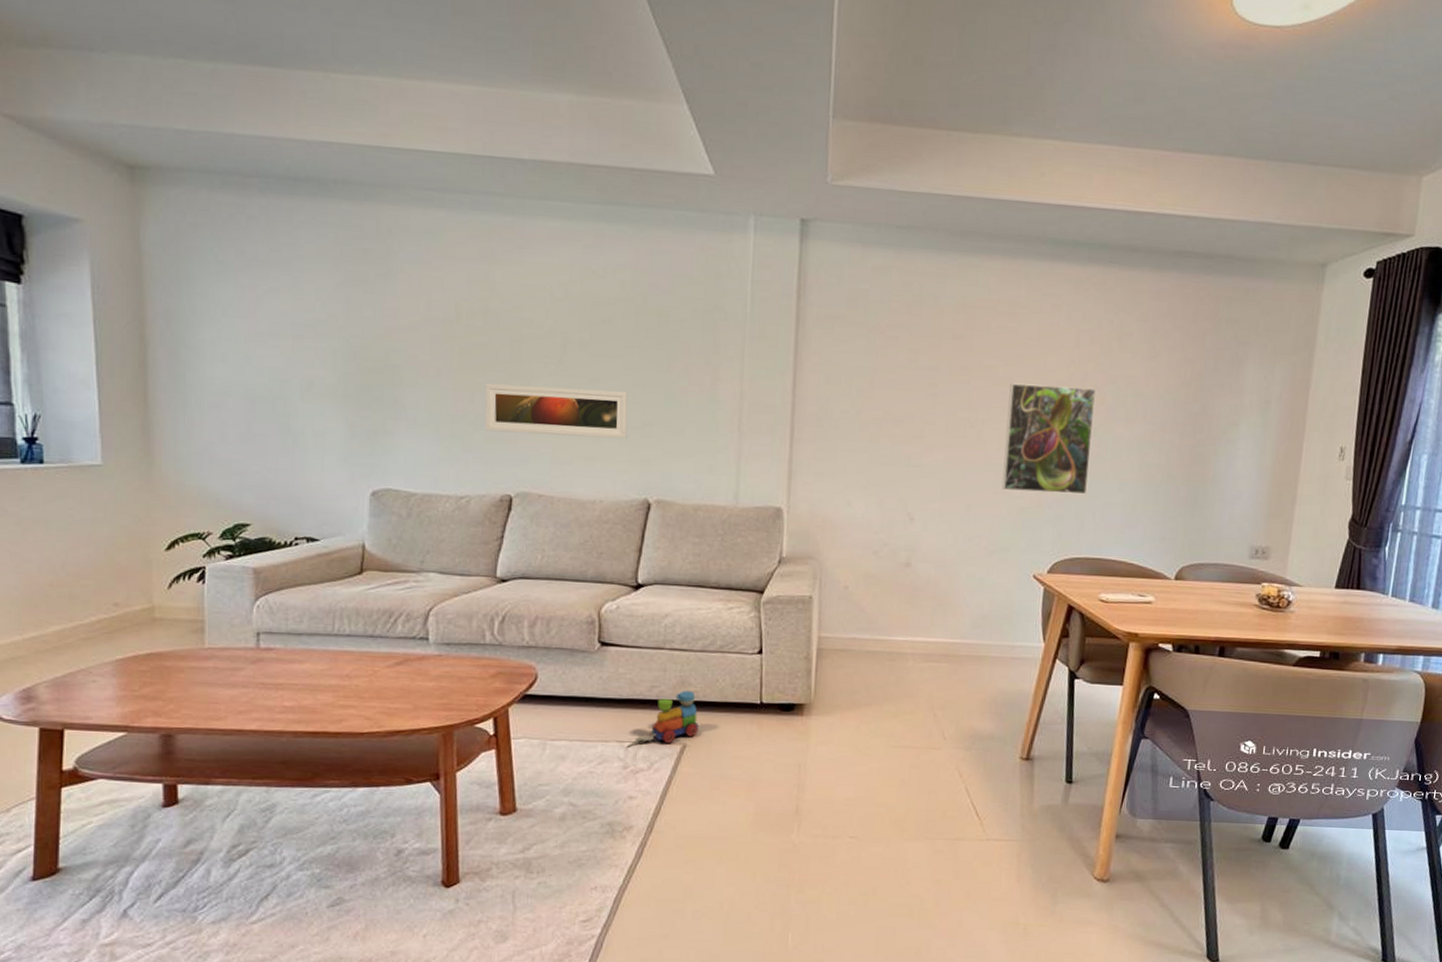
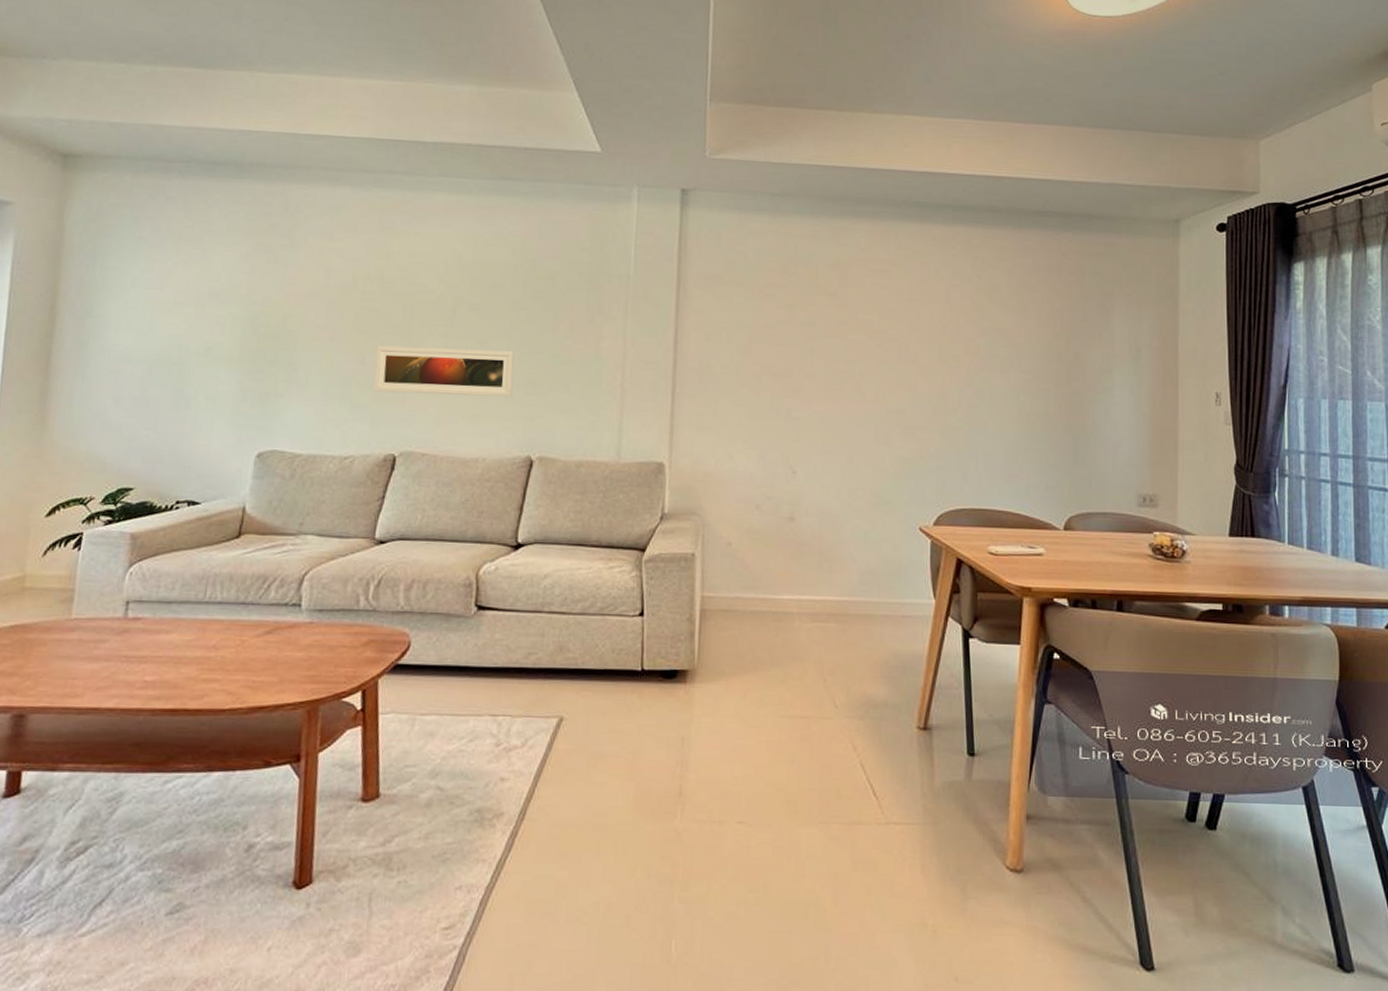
toy train: present [626,690,698,748] -> none [500,656,576,722]
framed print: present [1001,383,1097,495] -> none [882,336,970,445]

